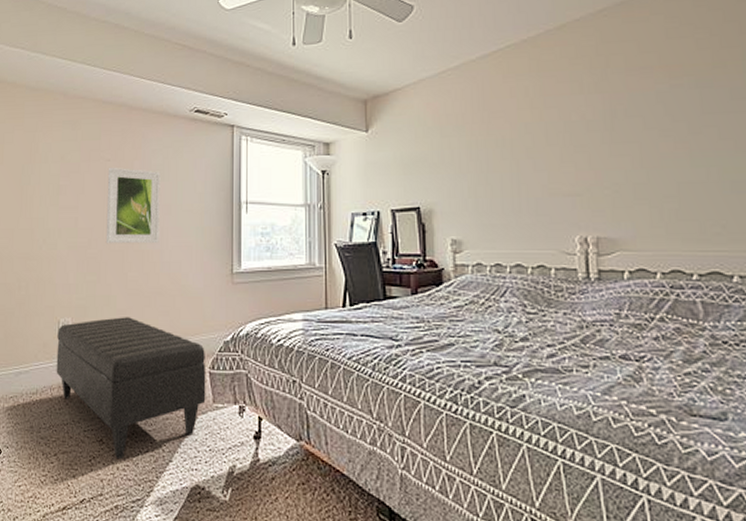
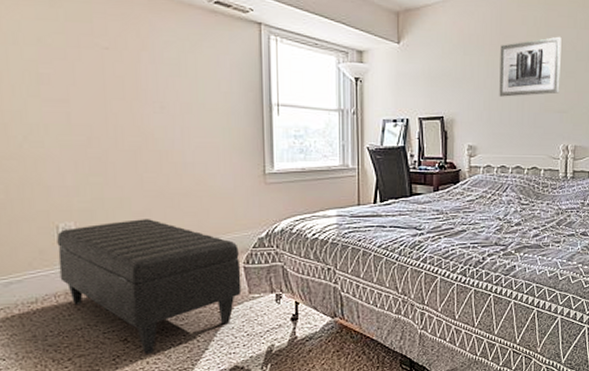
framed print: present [105,167,161,244] -> none [106,56,179,144]
wall art: none [485,105,568,181] -> present [499,36,562,97]

